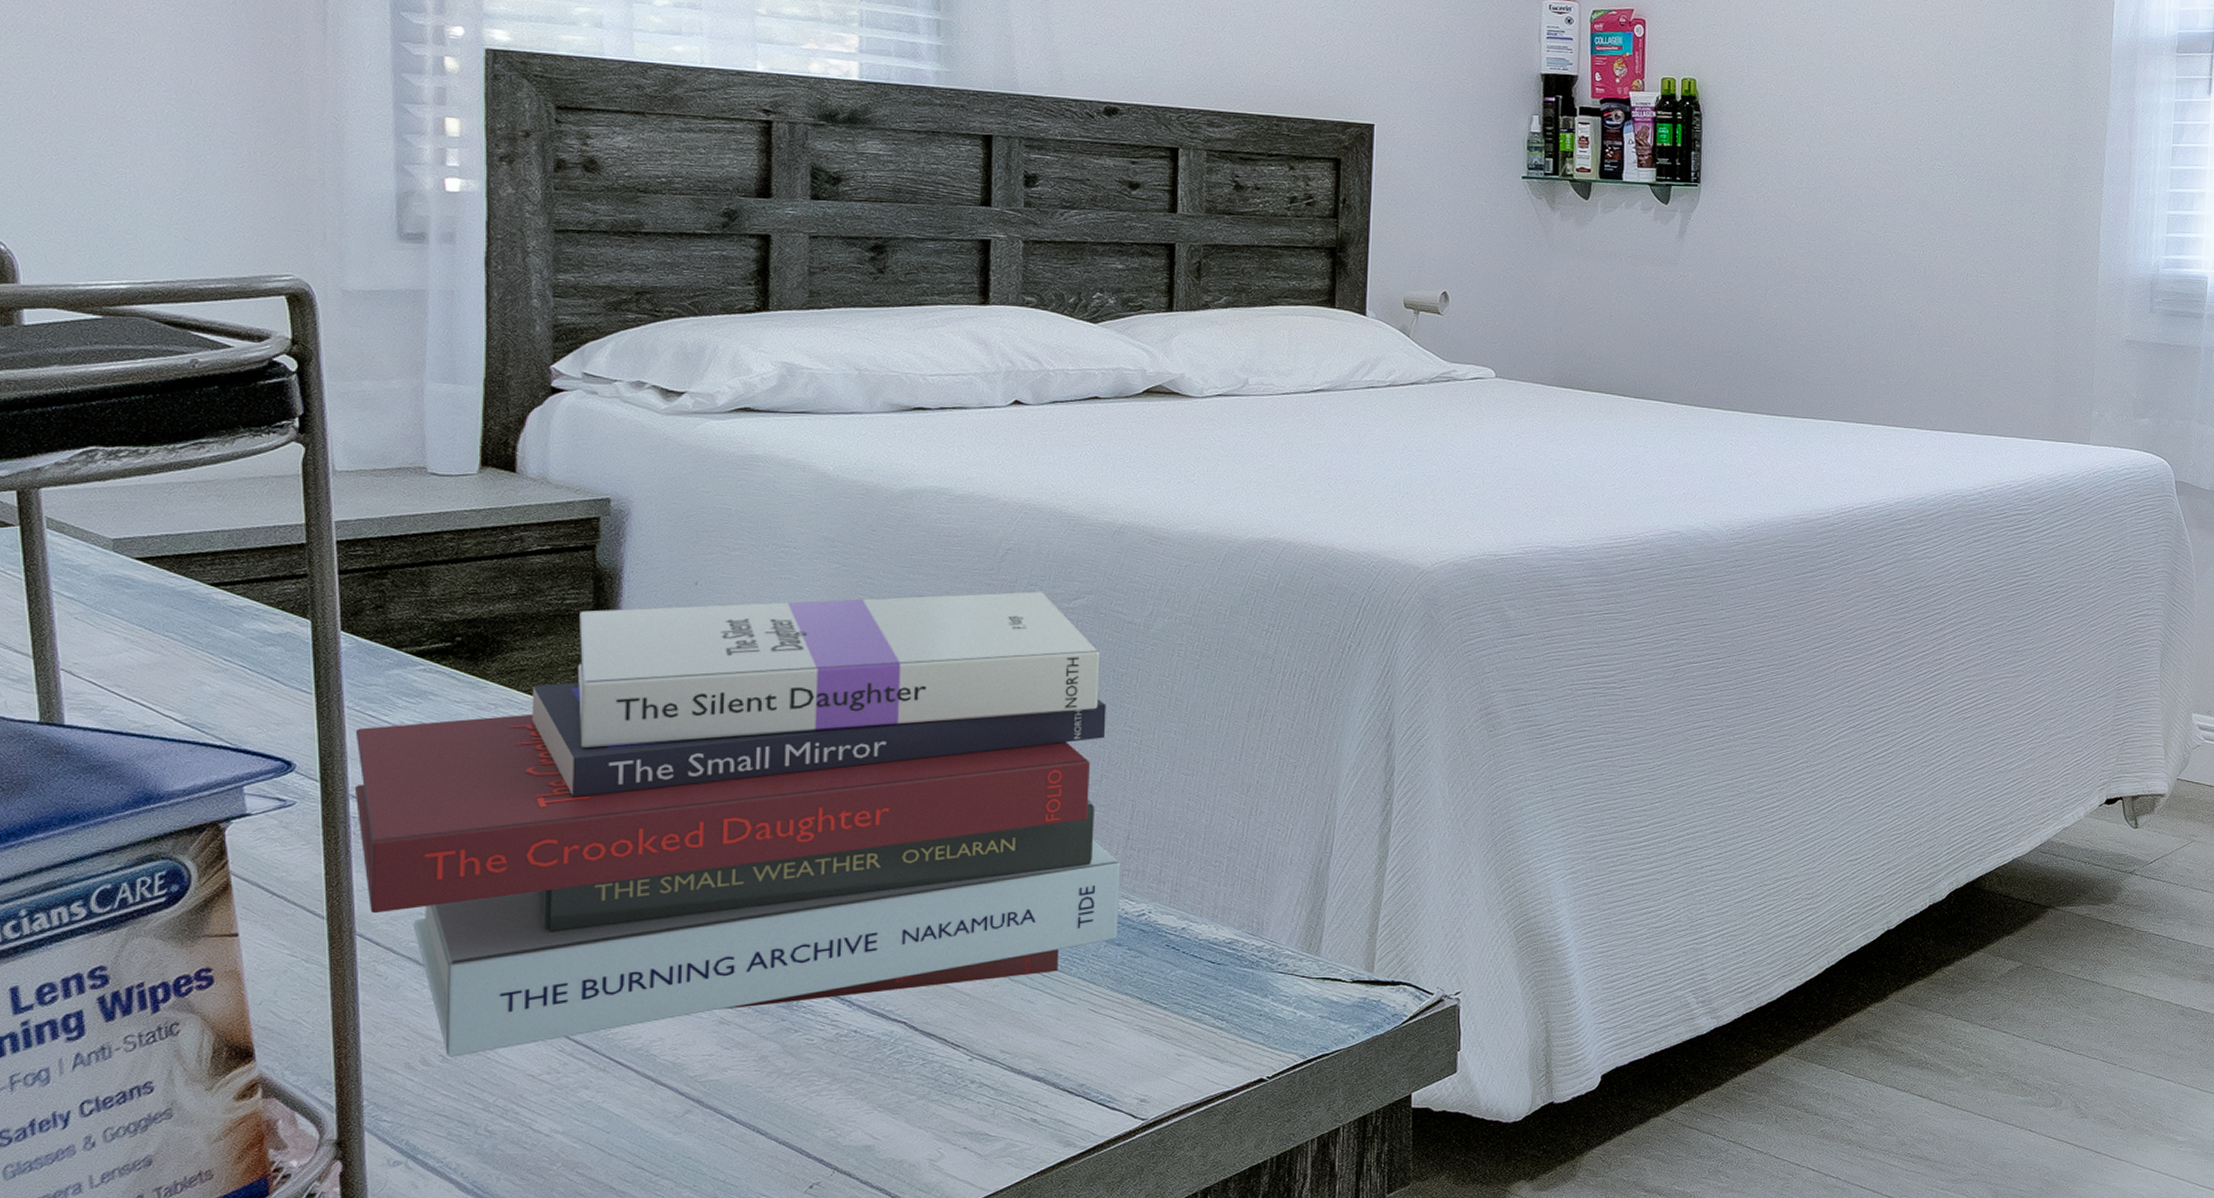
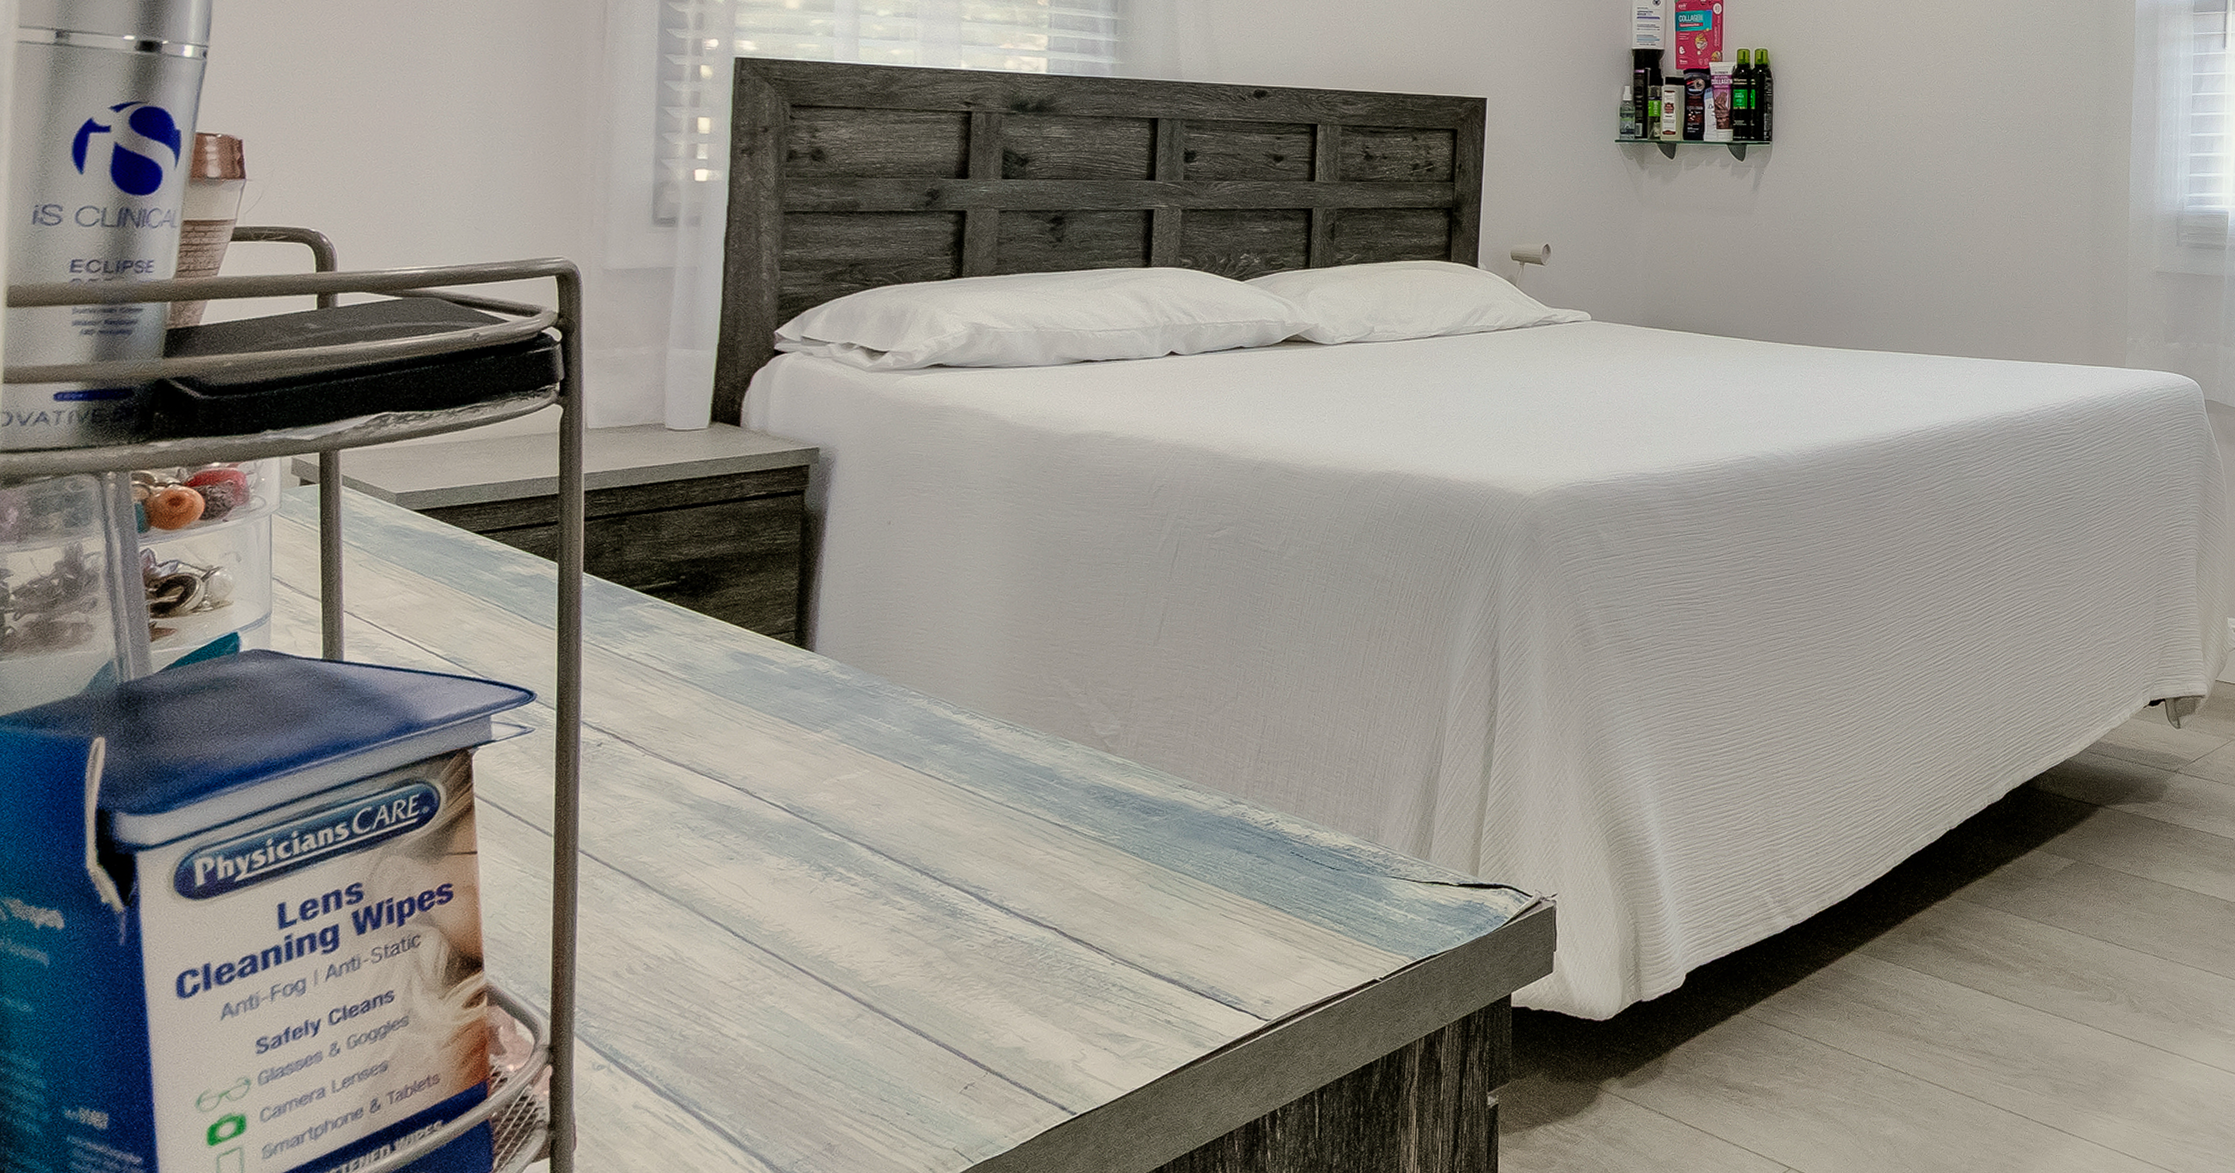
books: present [354,591,1121,1057] -> none [585,524,1252,965]

